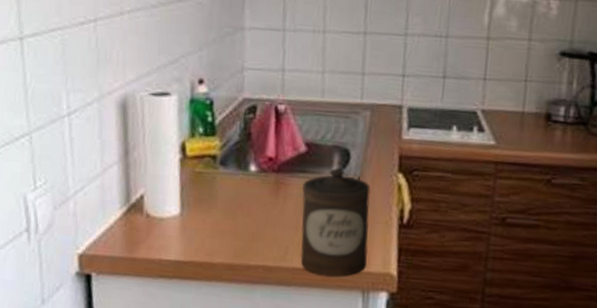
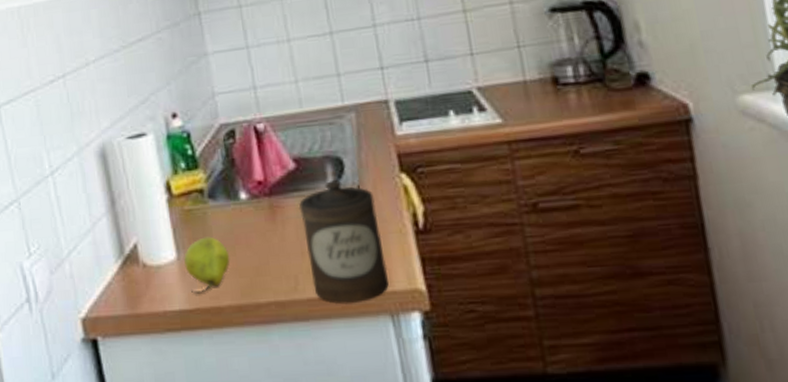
fruit: none [185,199,230,249] -> present [183,236,230,294]

